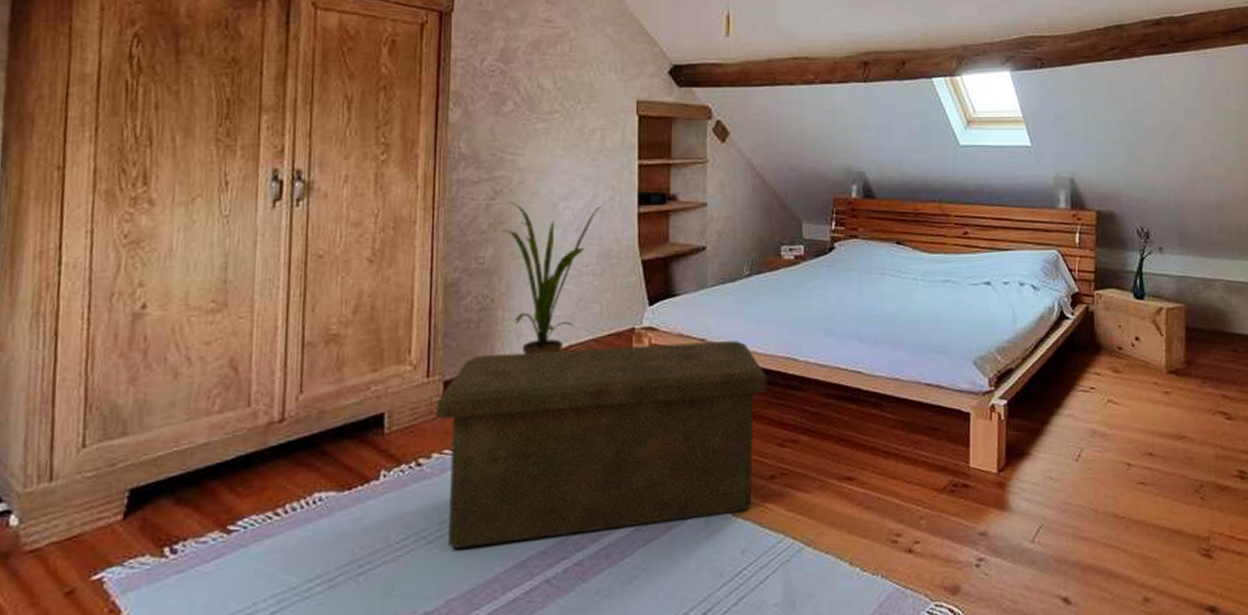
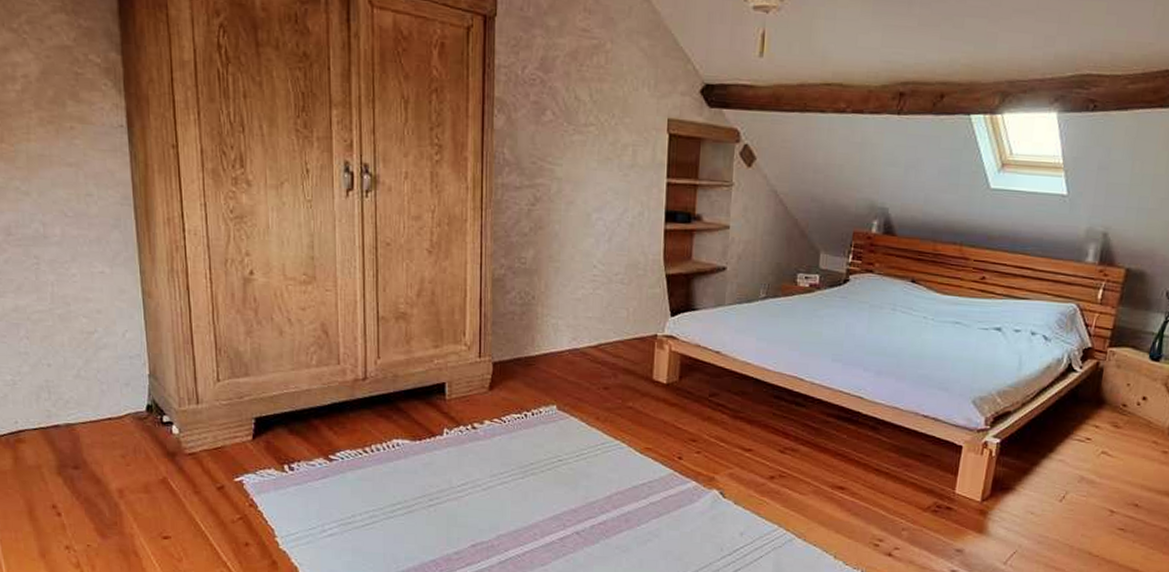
storage bench: present [436,341,767,549] -> none [487,343,774,502]
house plant: present [502,202,602,354] -> none [541,209,632,349]

